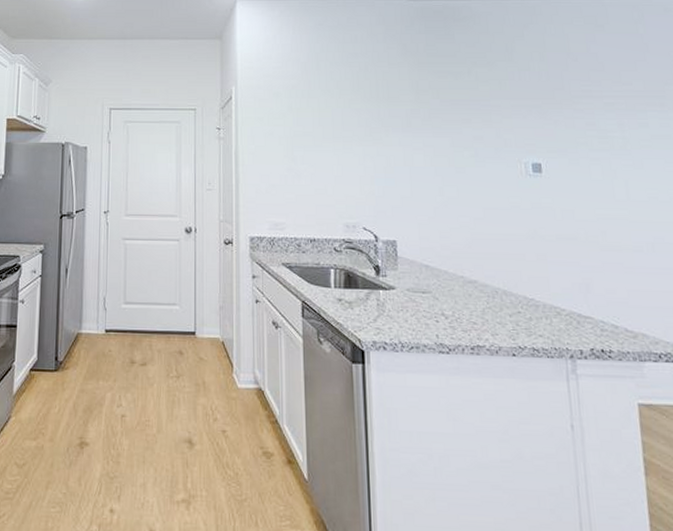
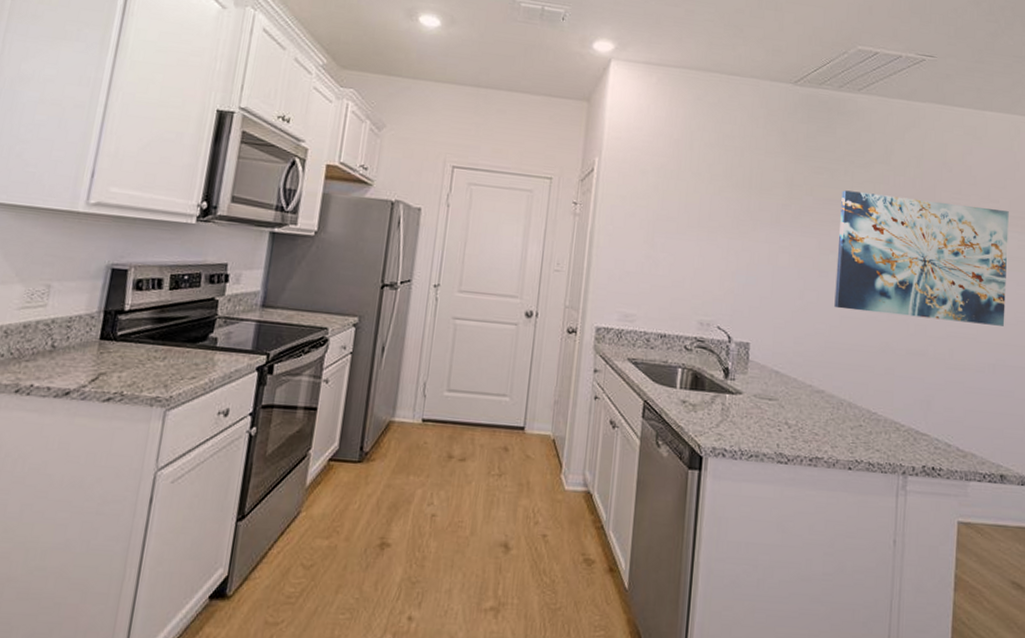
wall art: none [468,90,658,204] -> present [834,190,1009,326]

